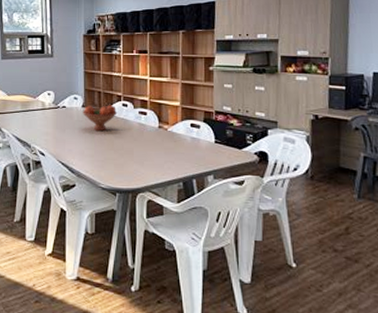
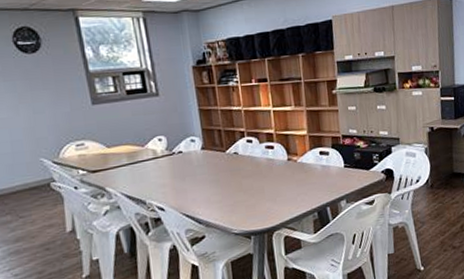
fruit bowl: present [83,105,118,132] -> none [203,143,243,174]

